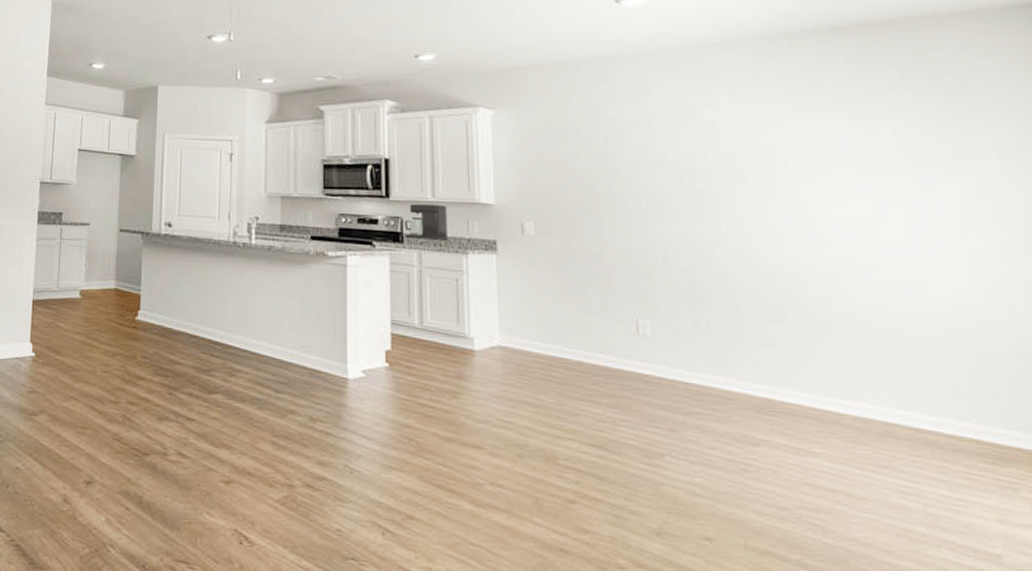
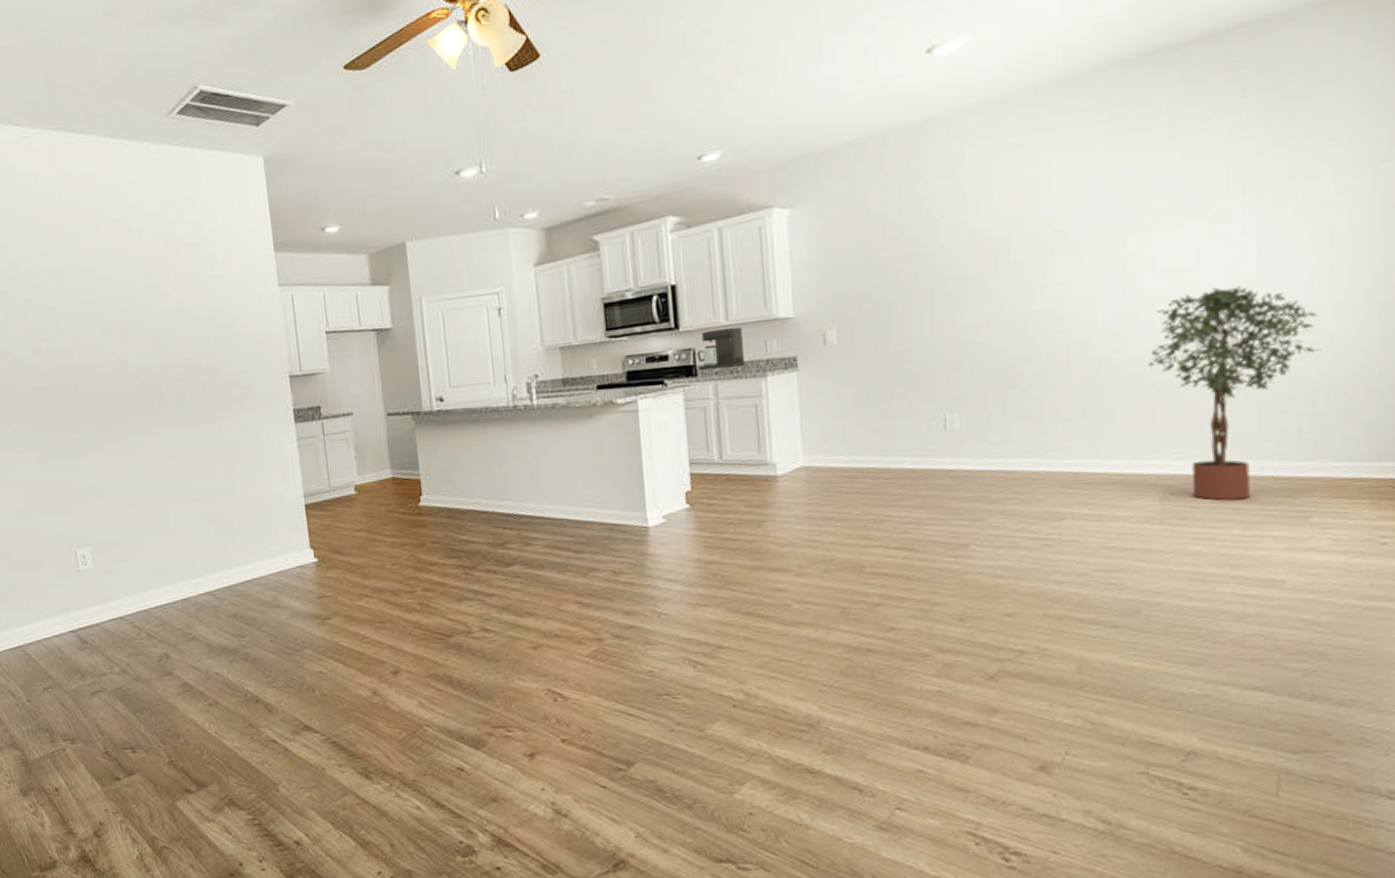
potted tree: none [835,242,1008,459] -> present [1149,286,1322,501]

